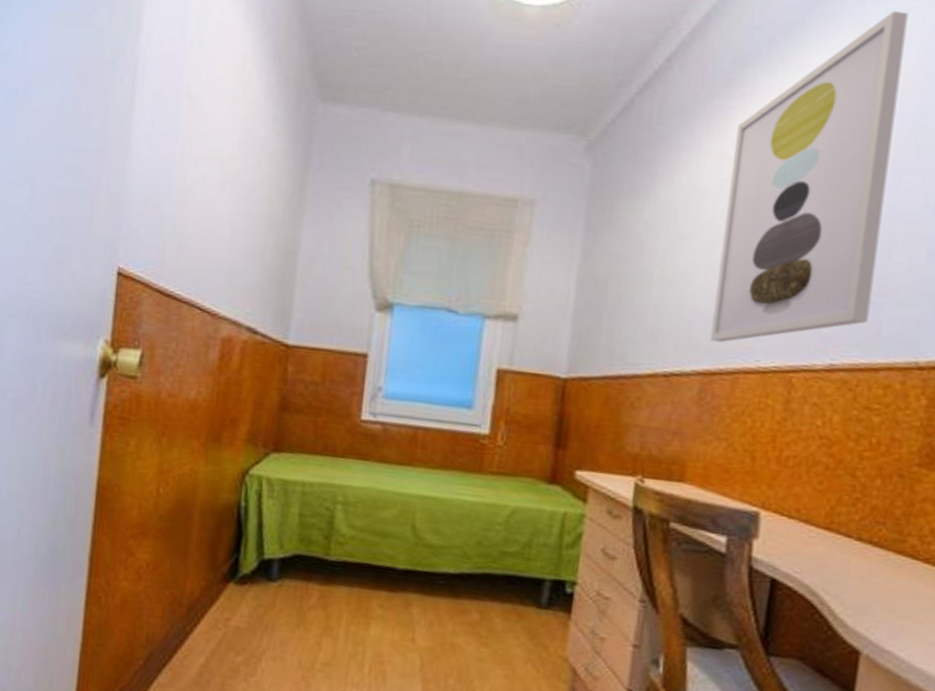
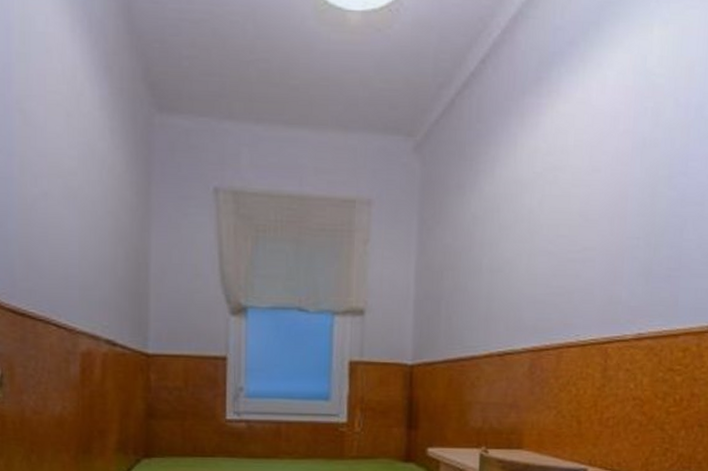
wall art: present [710,10,909,343] -> none [536,10,687,322]

